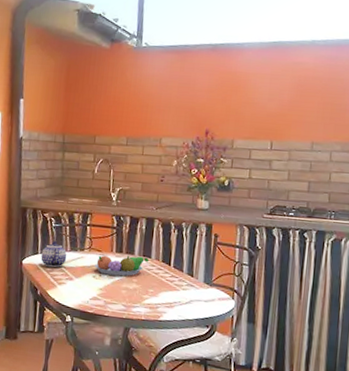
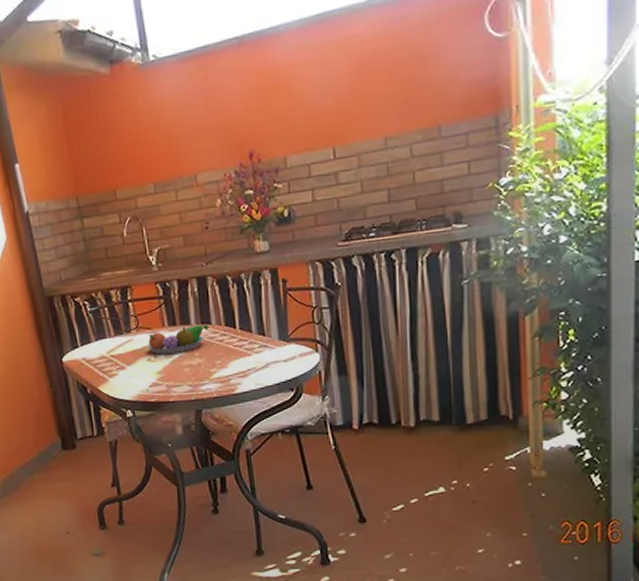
teapot: present [41,241,67,268] -> none [82,328,113,360]

